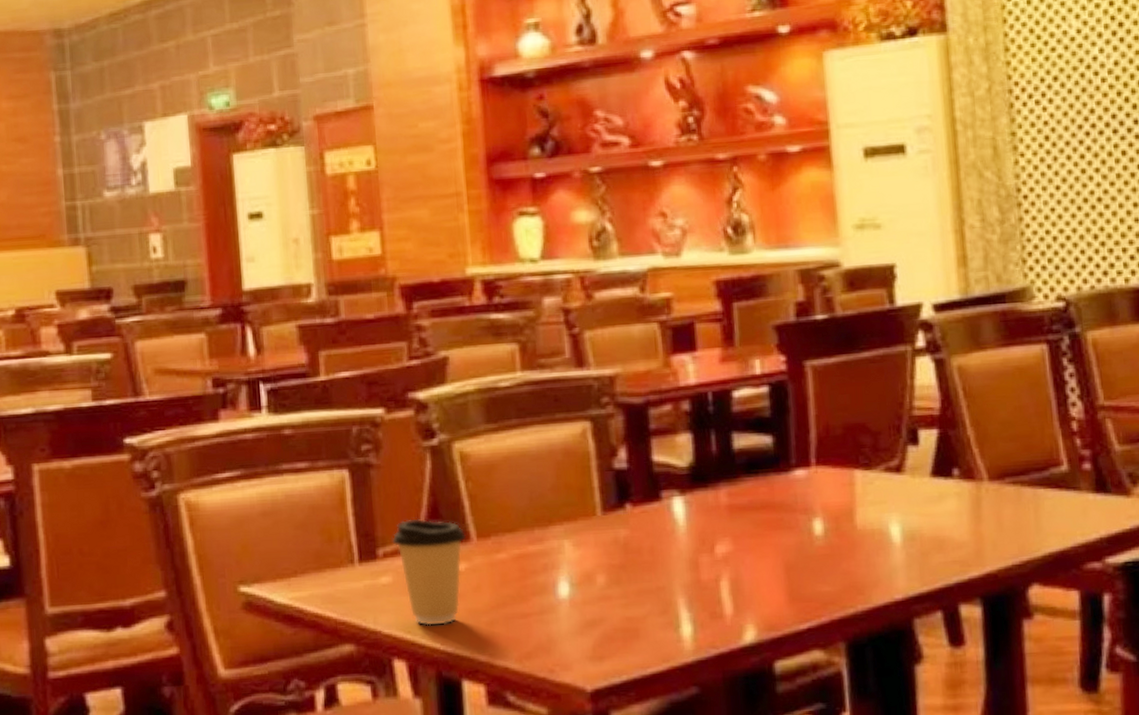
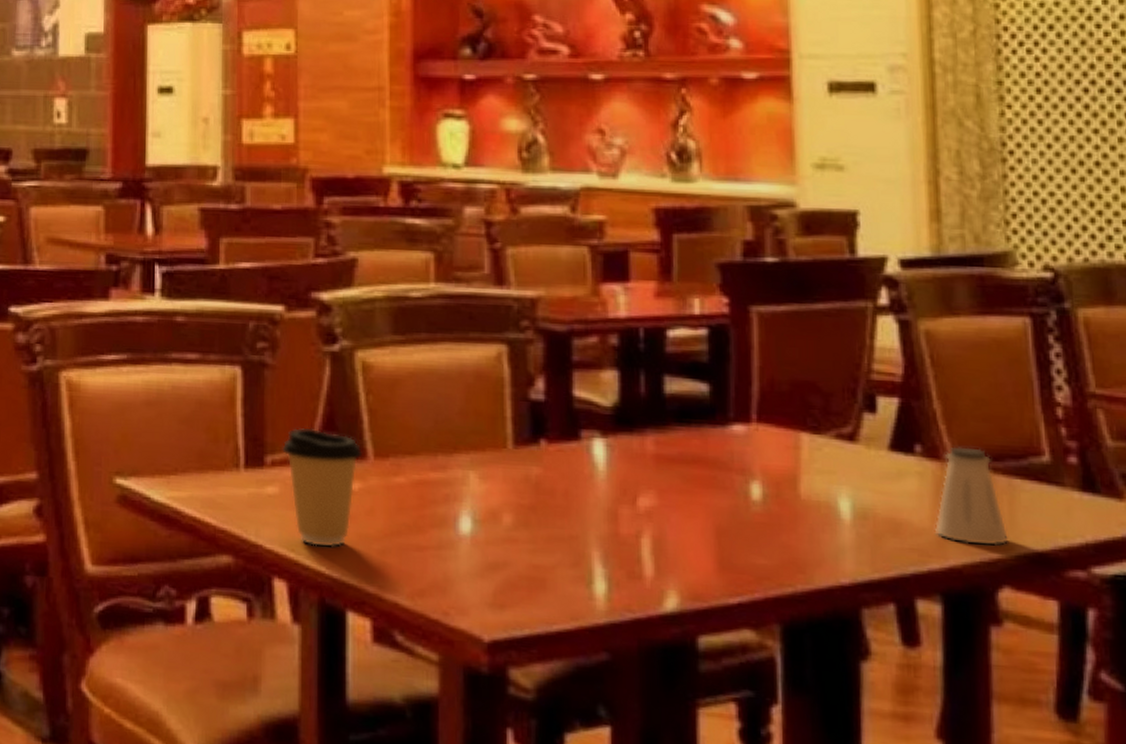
saltshaker: none [972,464,1036,551] -> present [934,445,1009,546]

